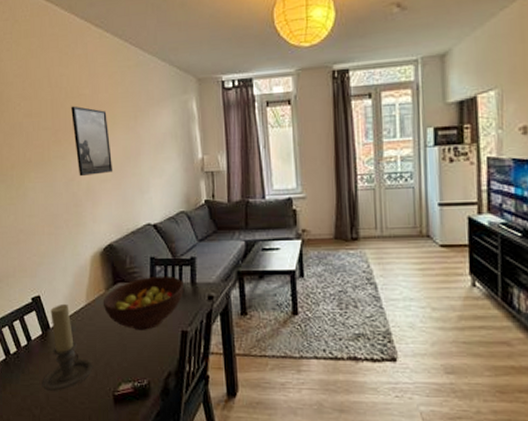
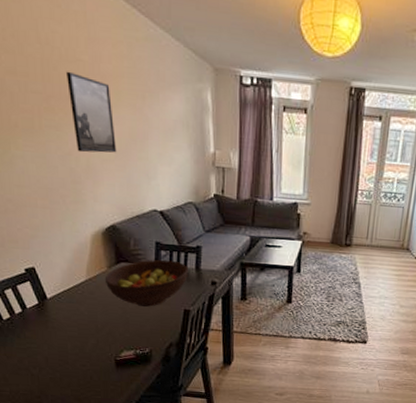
candle holder: present [42,303,93,391] -> none [39,277,95,355]

